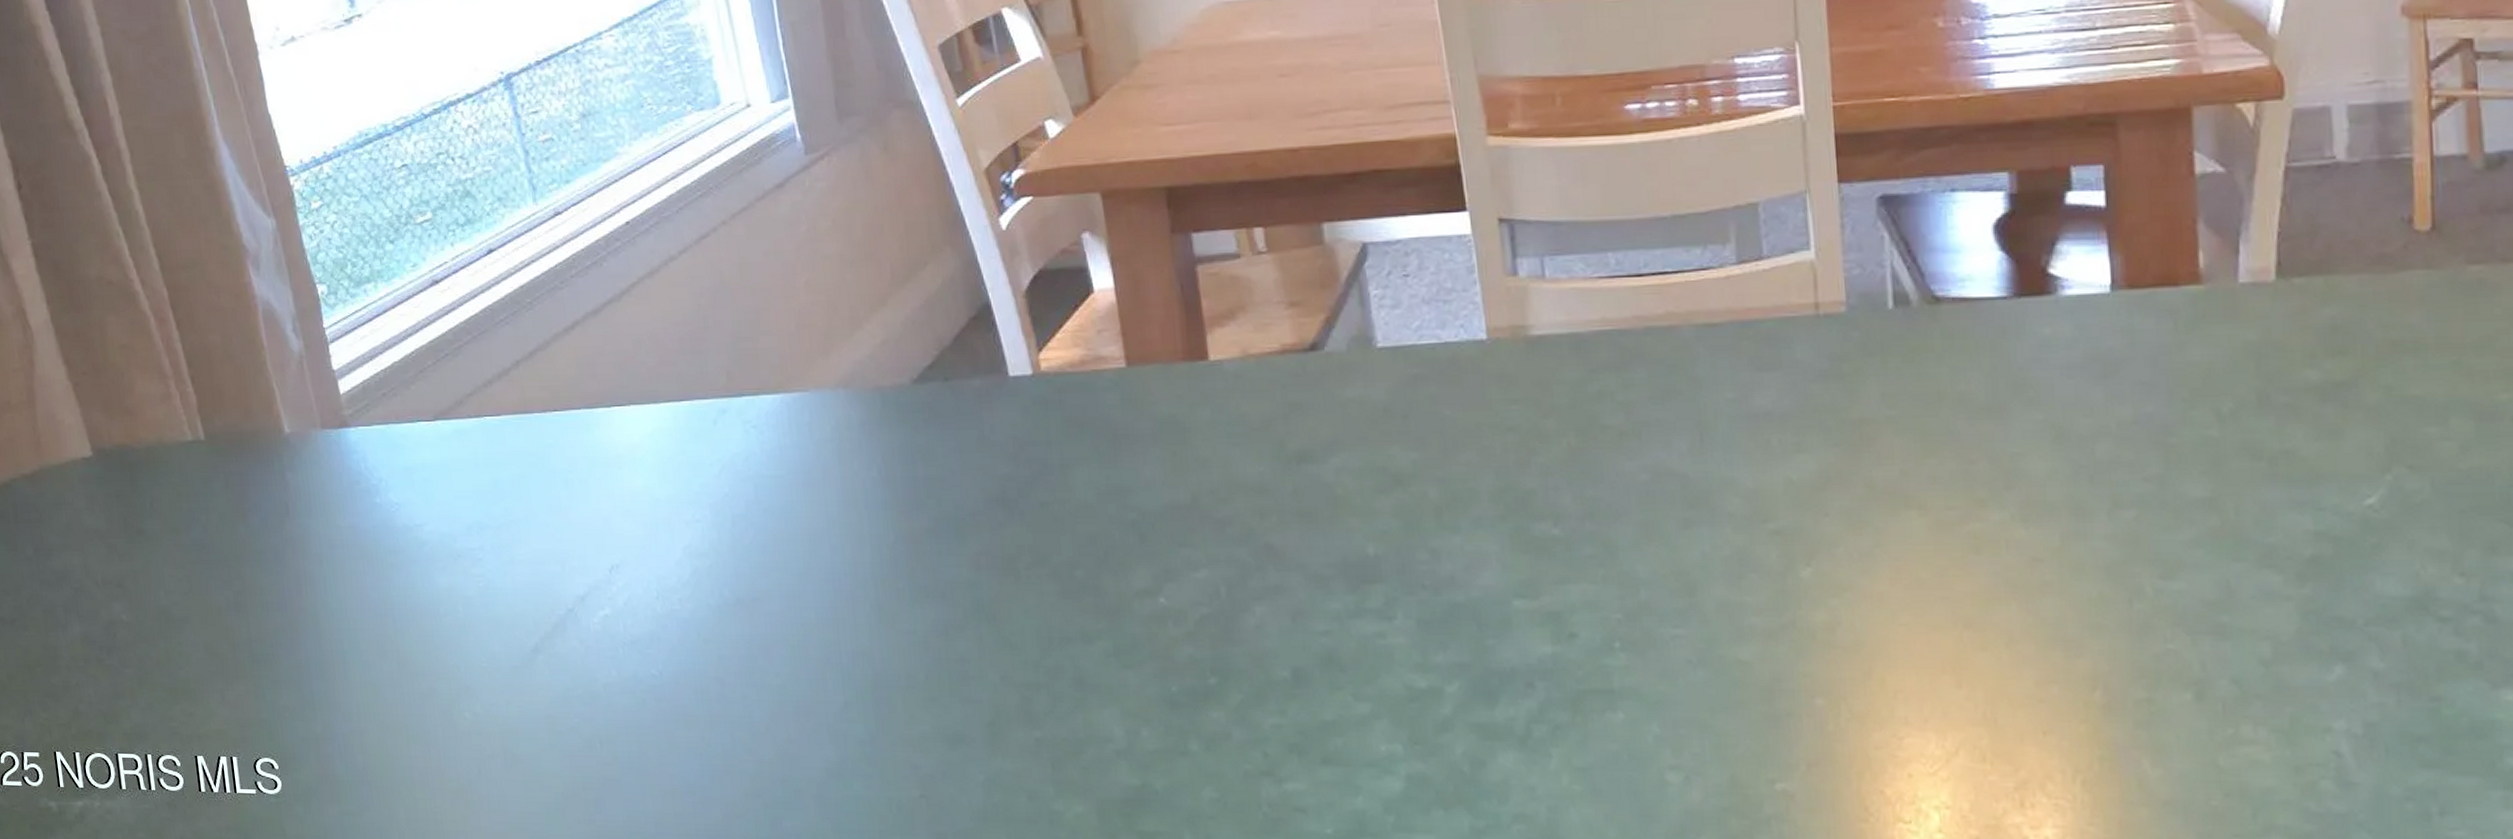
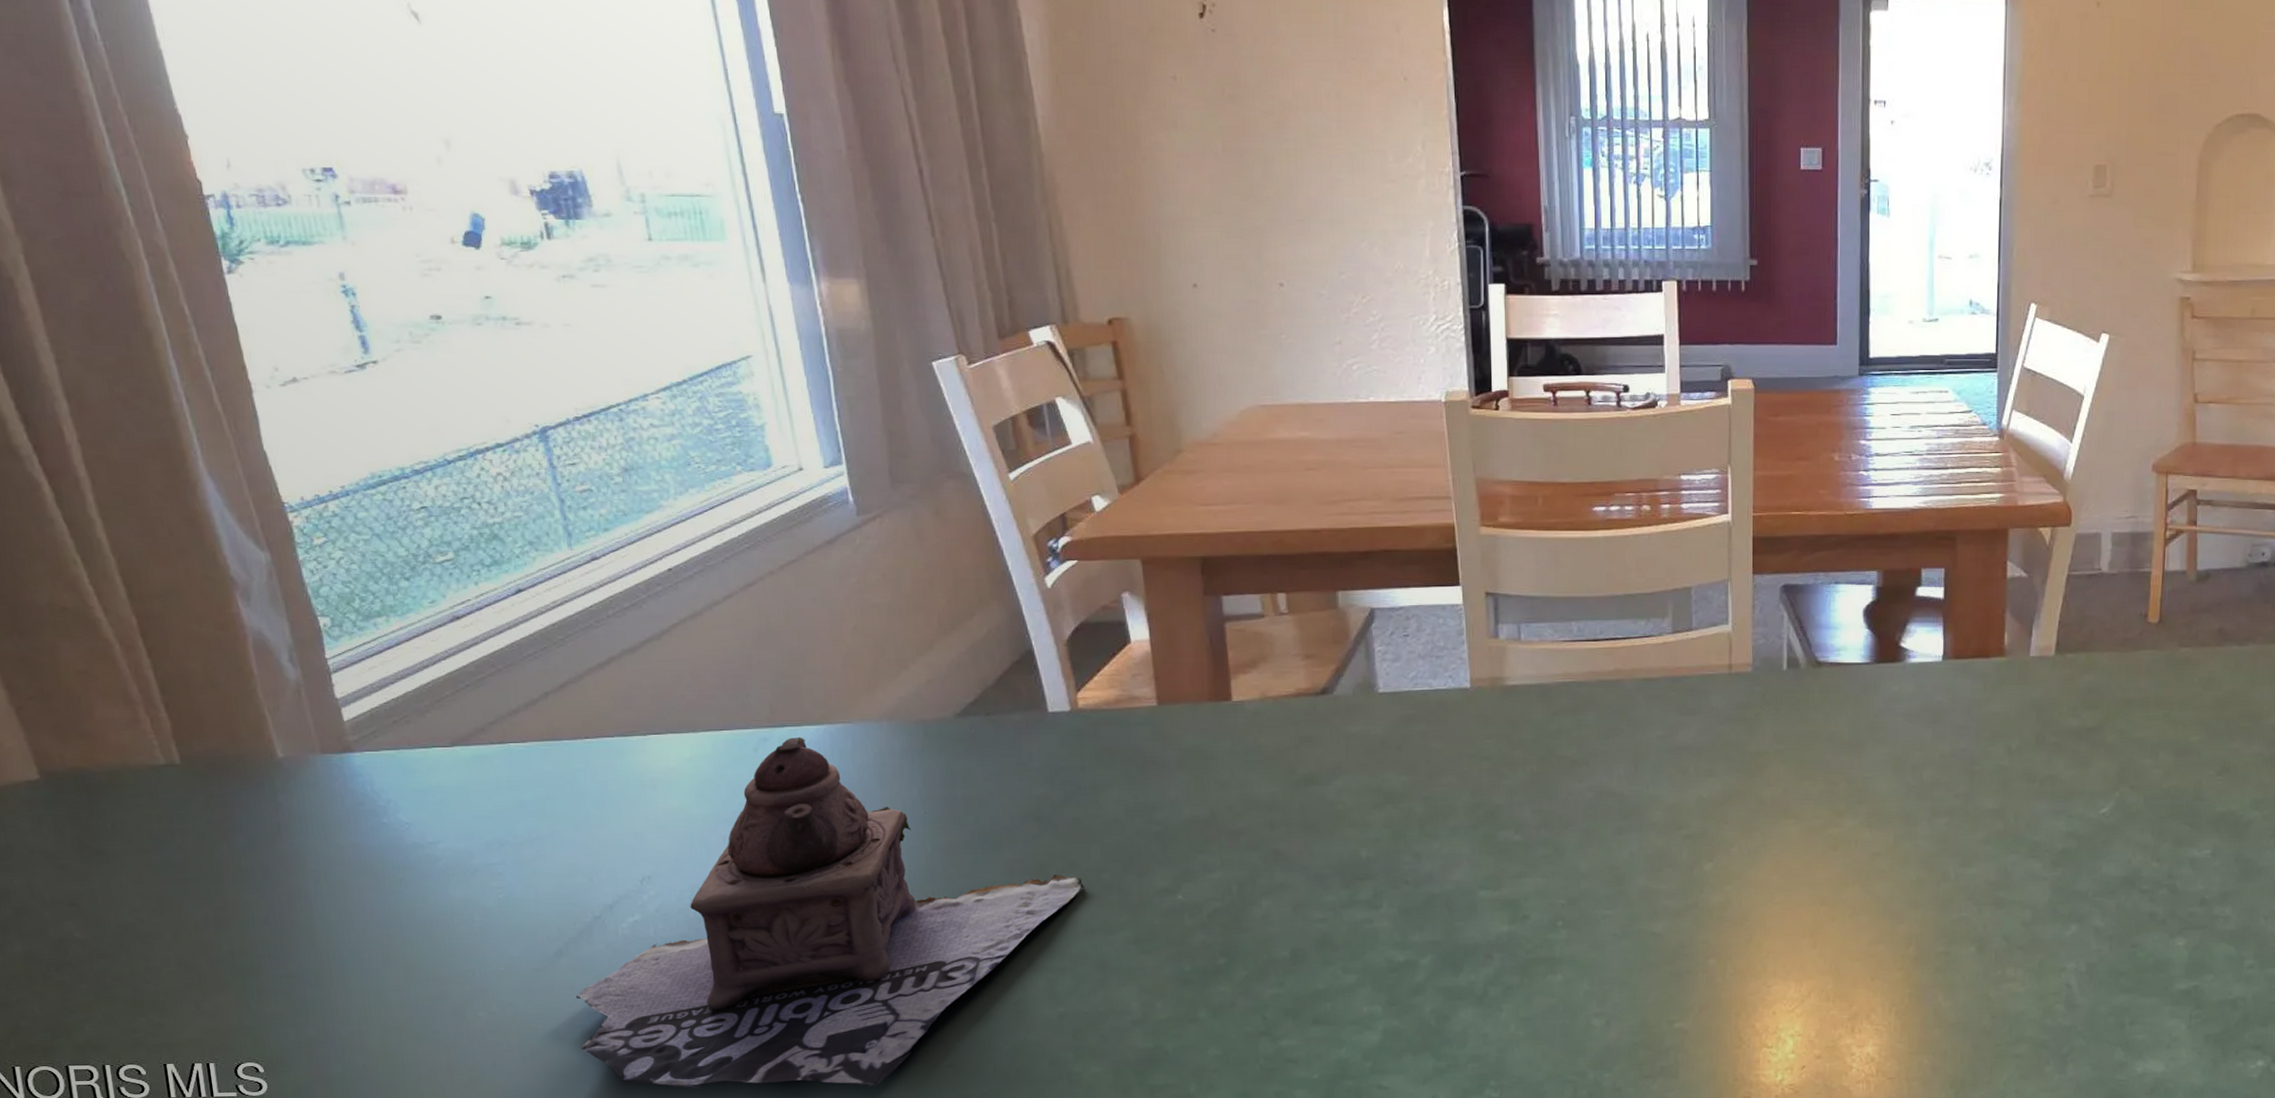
teapot: none [553,361,1058,817] -> present [576,696,1085,1089]

